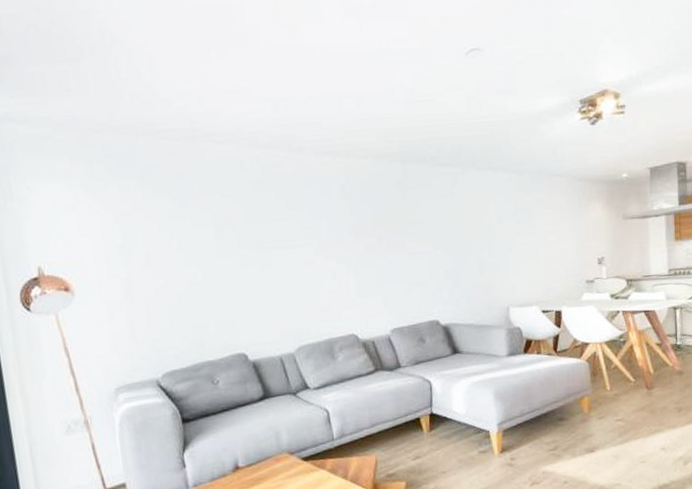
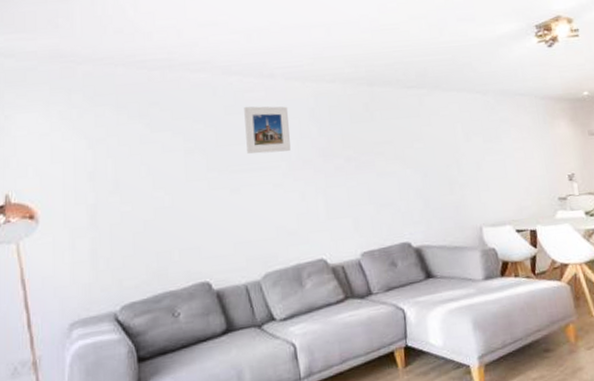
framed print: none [273,181,322,231] -> present [244,106,291,154]

